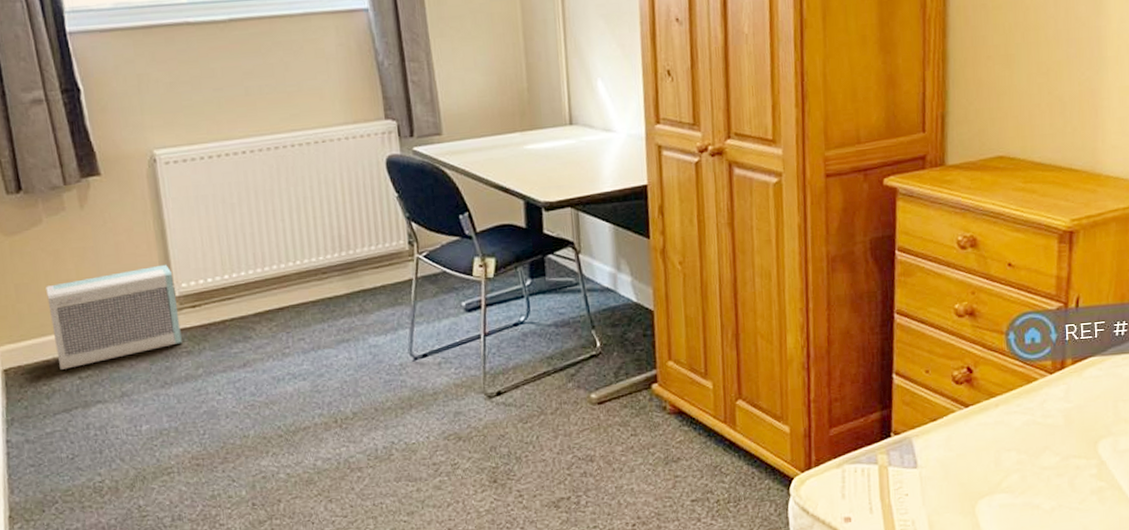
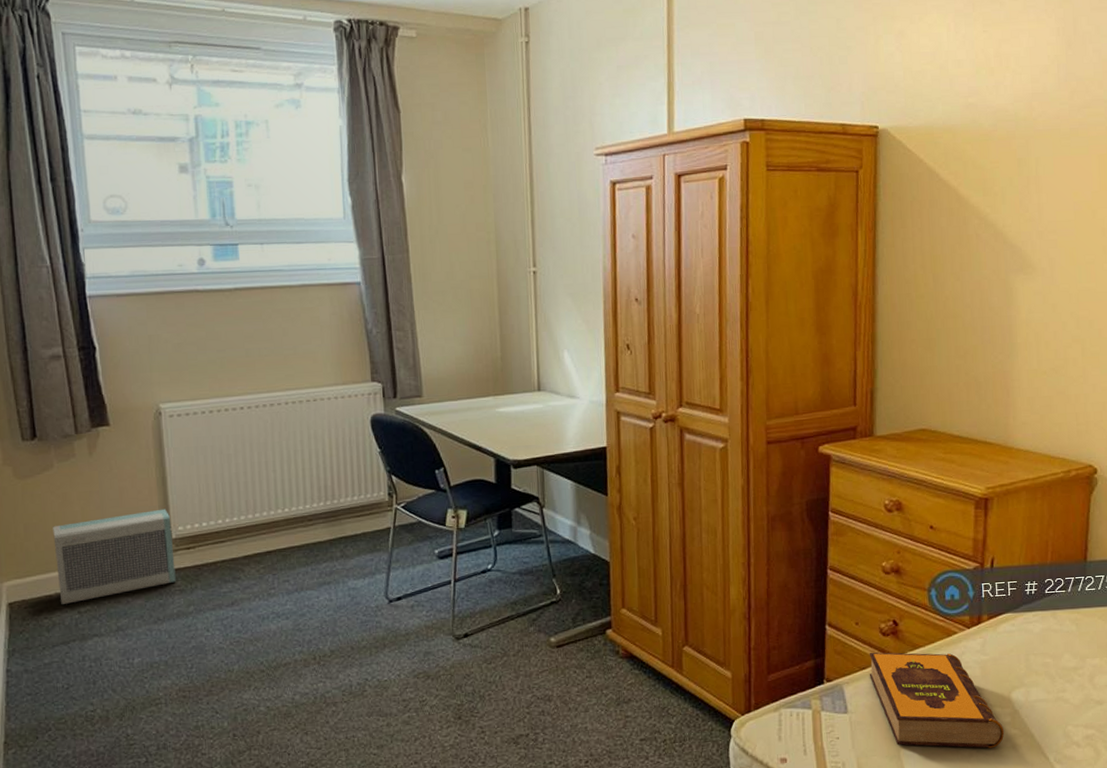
hardback book: none [940,401,1090,502] -> present [869,652,1005,748]

